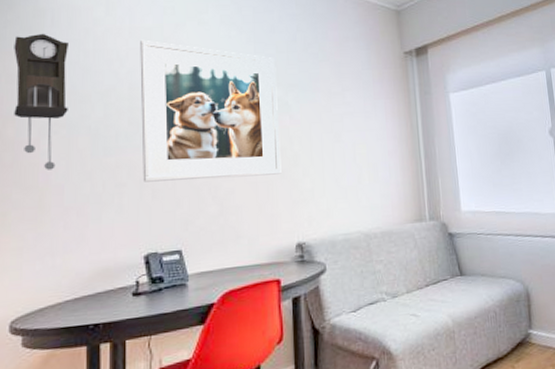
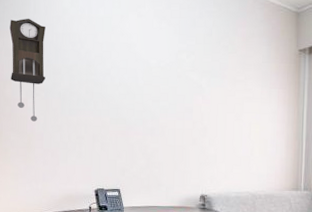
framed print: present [140,39,282,182] -> none [95,27,194,142]

